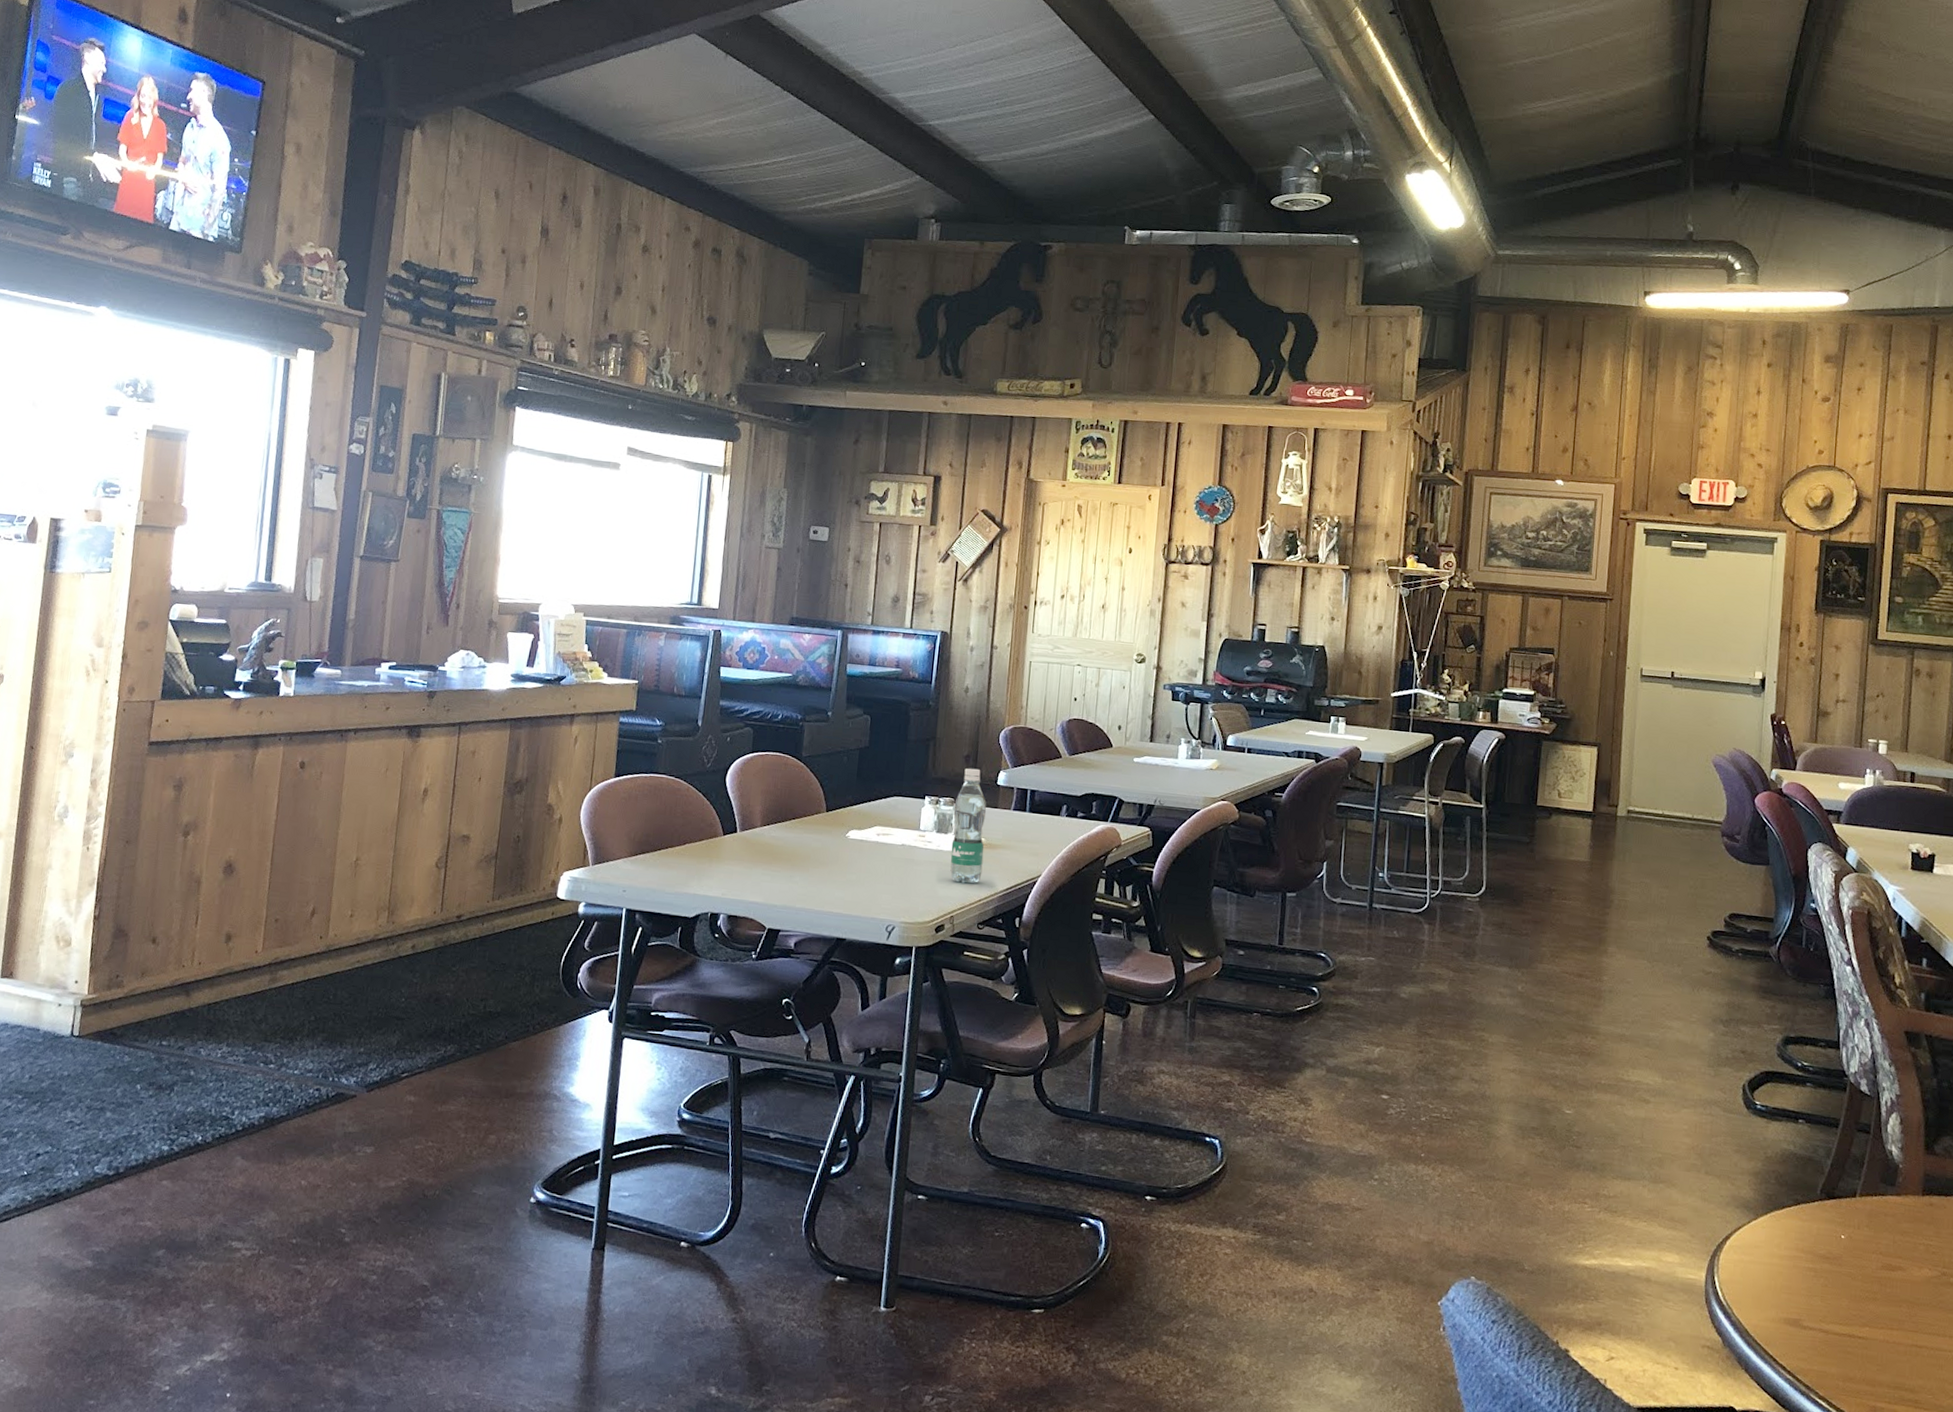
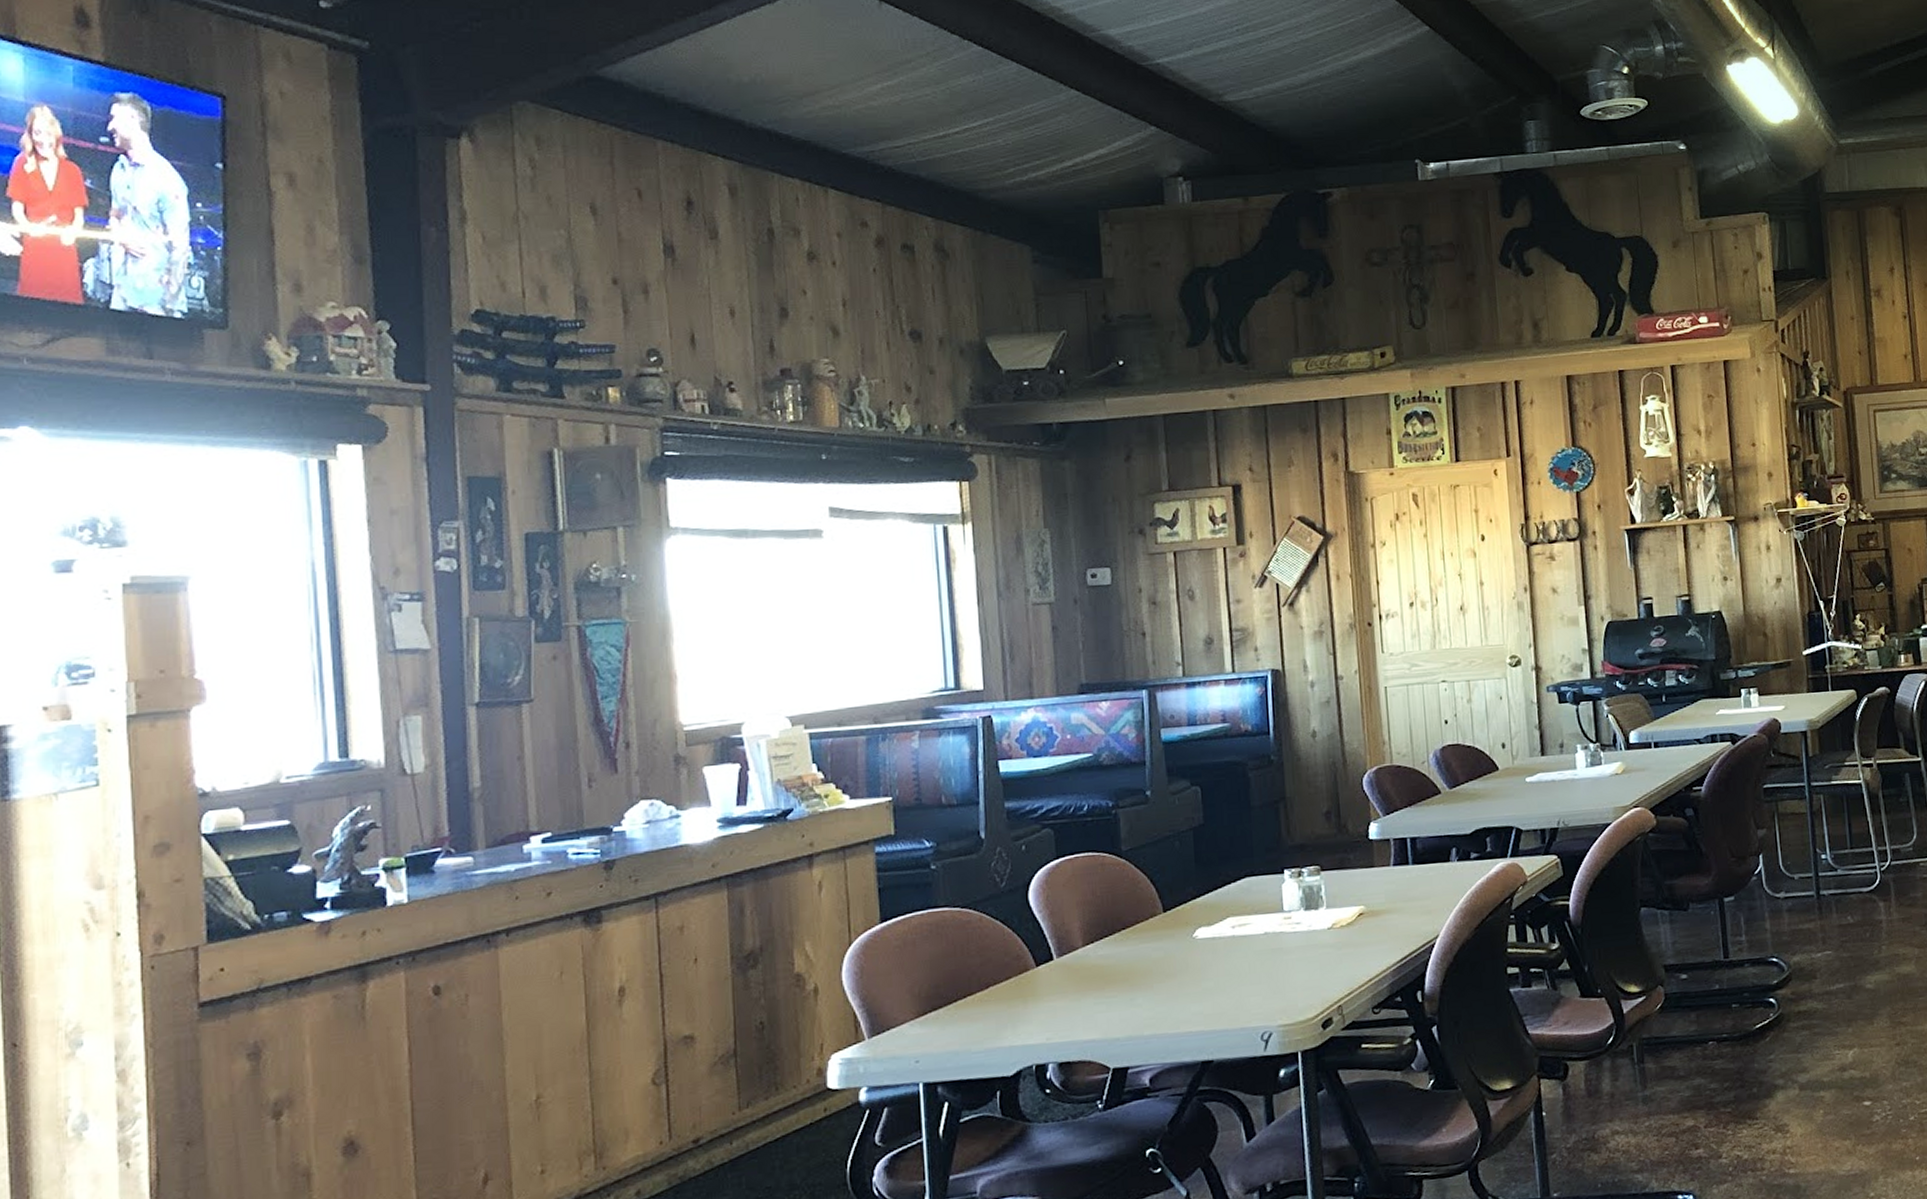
bottle: present [950,768,987,884] -> none [1320,825,1368,965]

